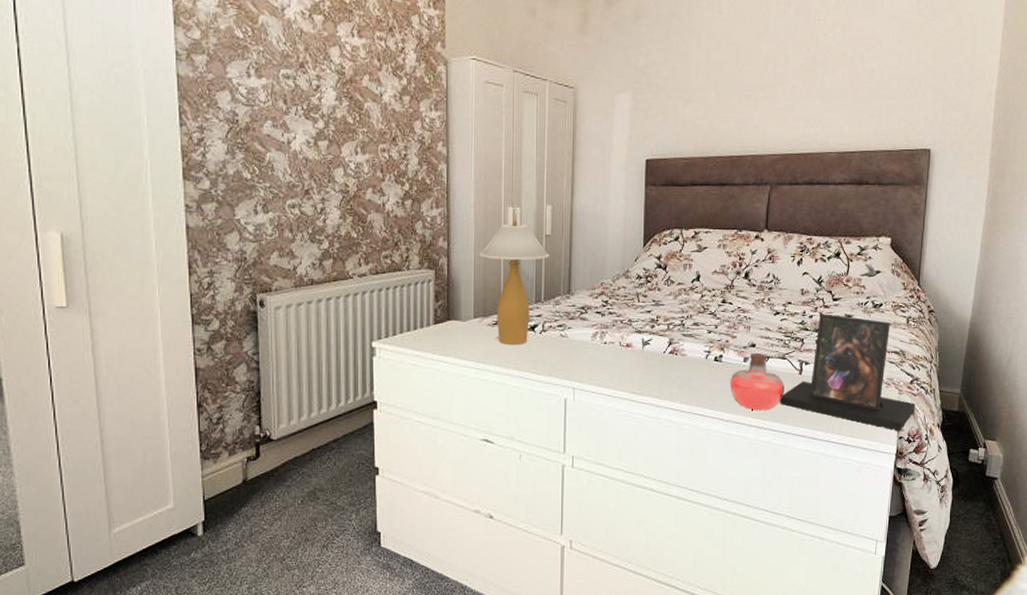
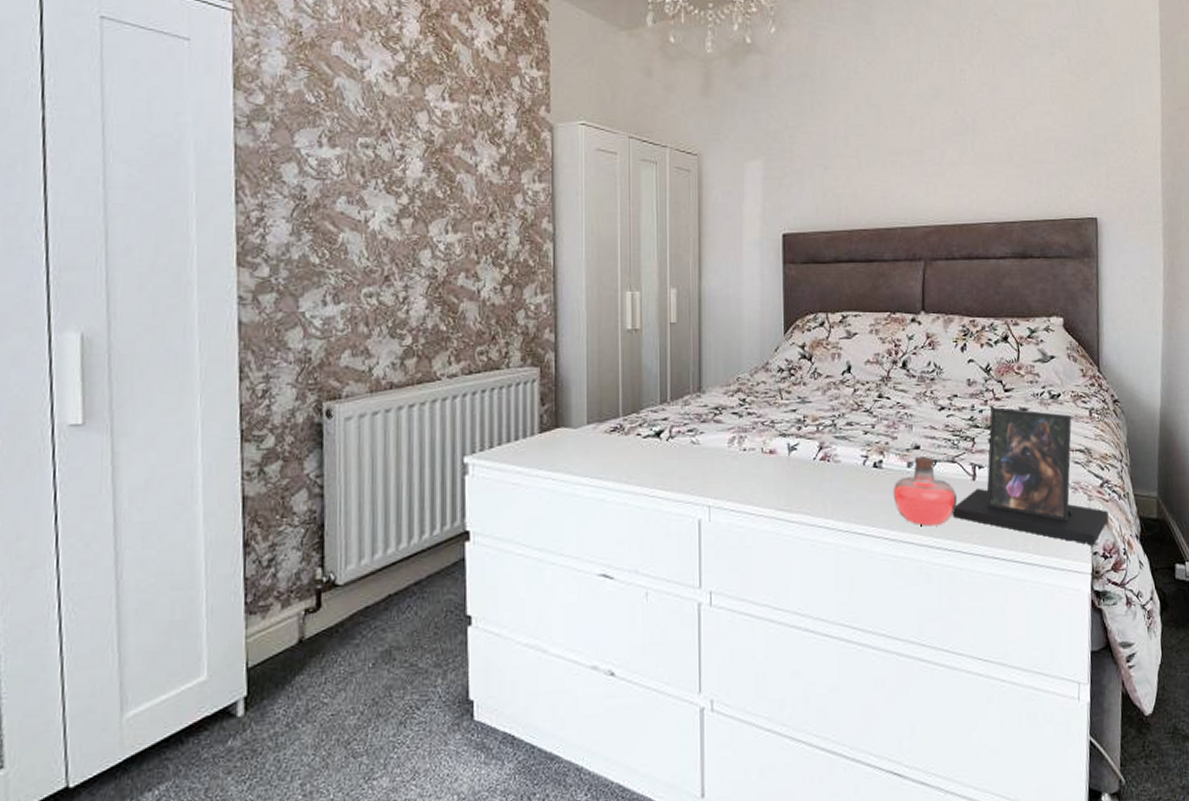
table lamp: present [479,214,550,346] -> none [593,299,676,457]

